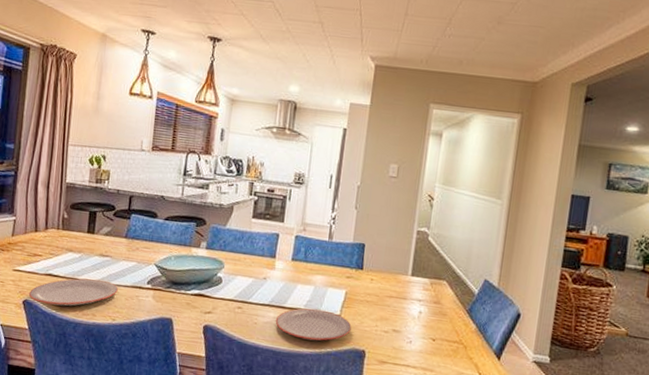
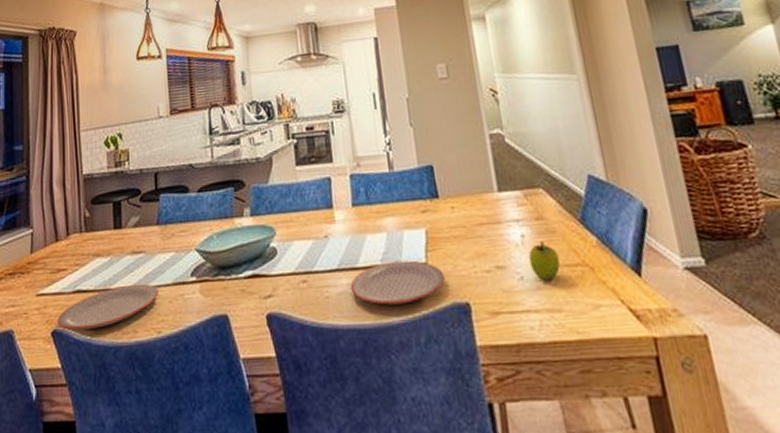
fruit: none [419,319,444,349] -> present [528,240,561,281]

